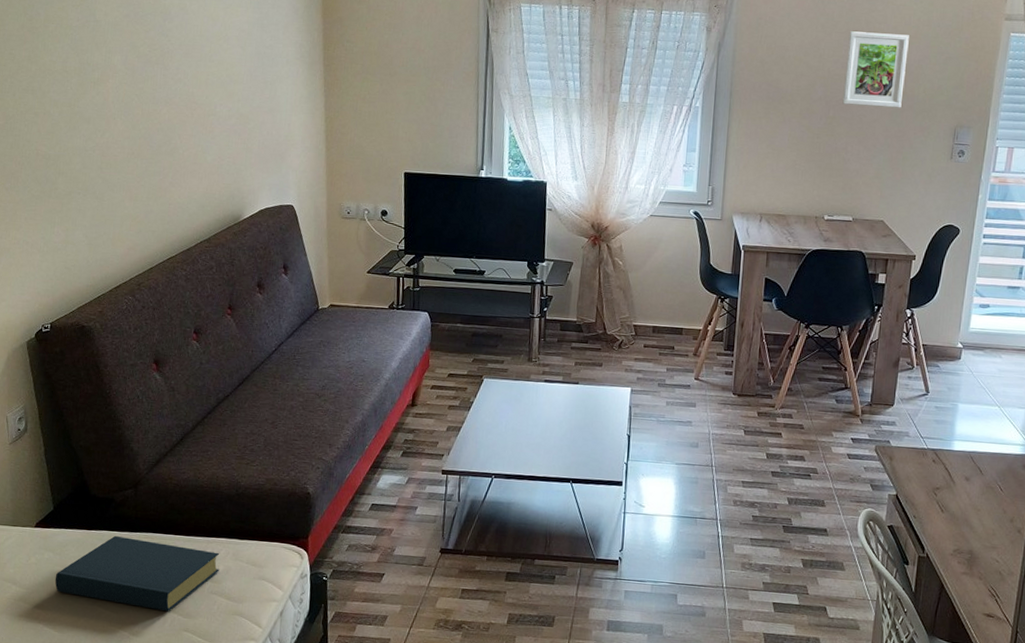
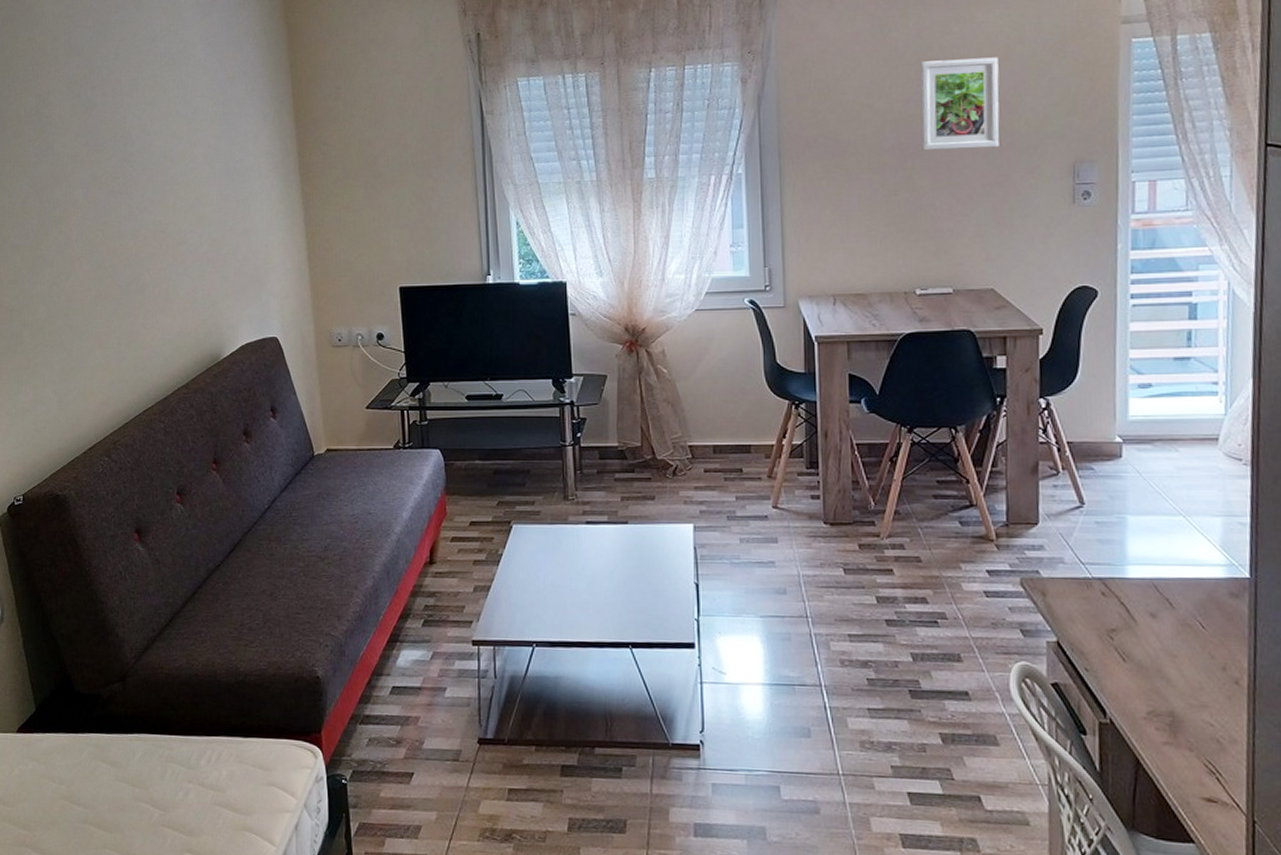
hardback book: present [55,535,220,612] -> none [41,738,223,829]

